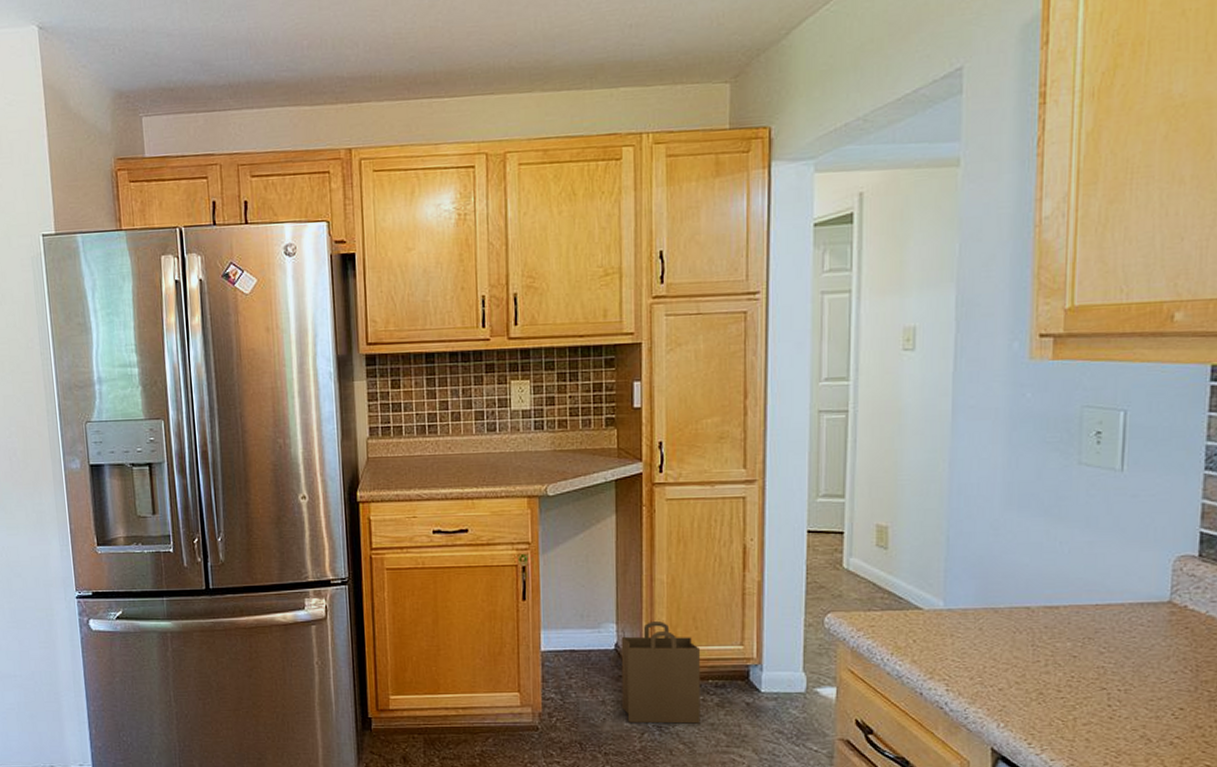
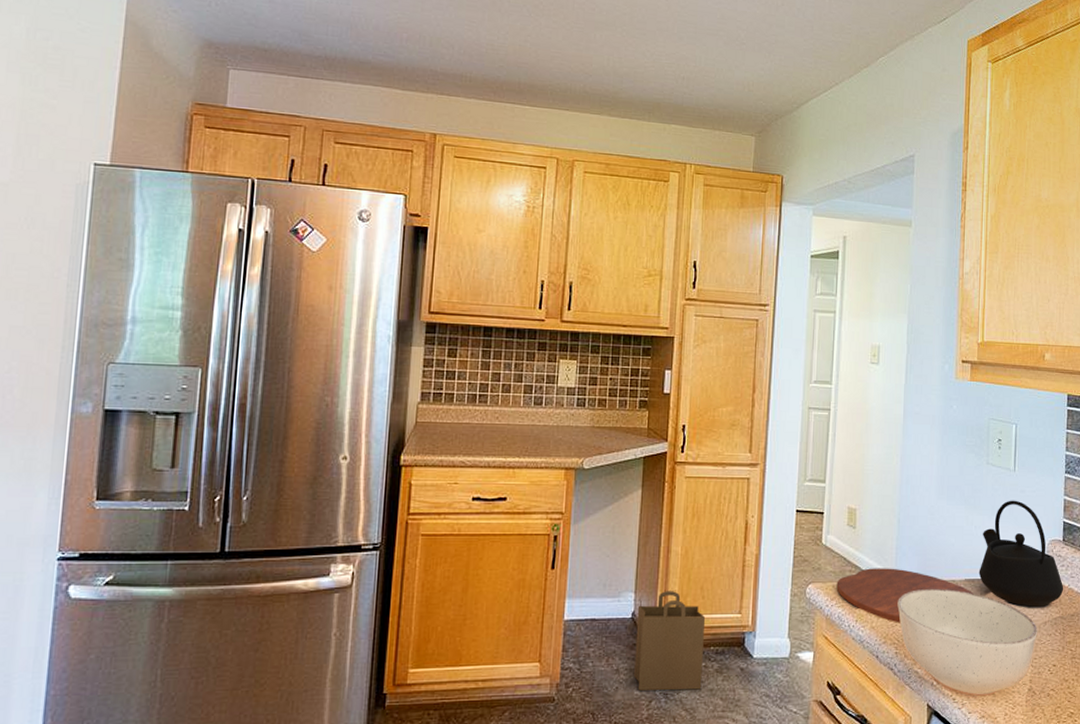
cutting board: none [864,594,1059,657] -> present [836,568,975,623]
bowl: none [948,616,1157,742] -> present [897,588,1038,697]
kettle: none [1065,507,1199,639] -> present [978,500,1064,607]

